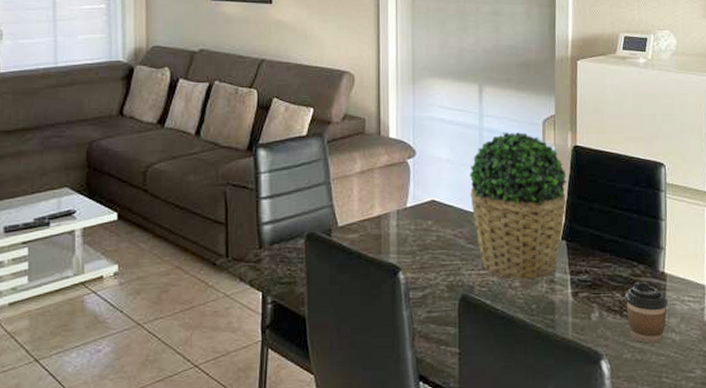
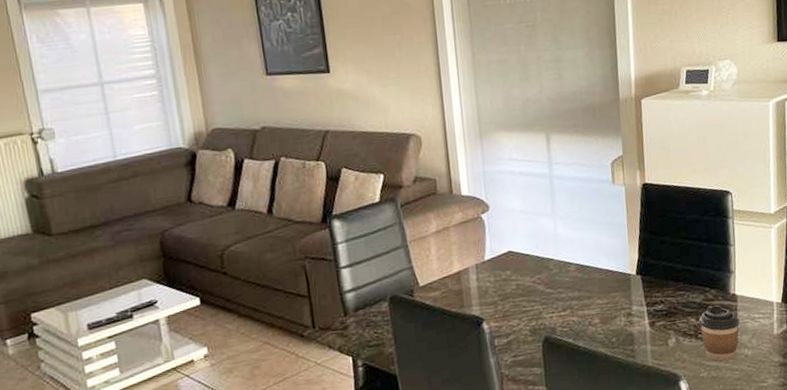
potted plant: present [470,132,568,280] -> none [543,176,639,317]

